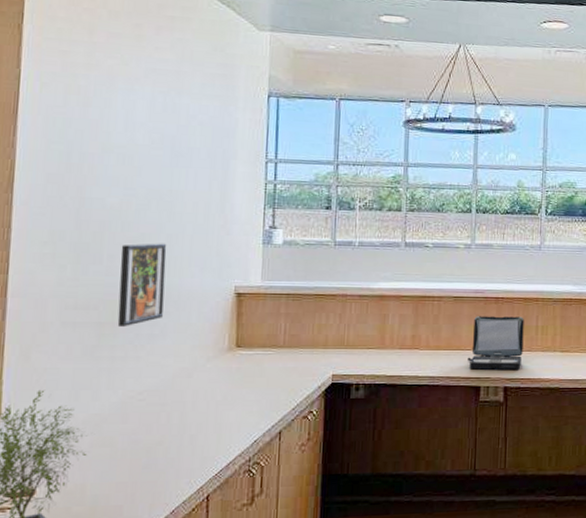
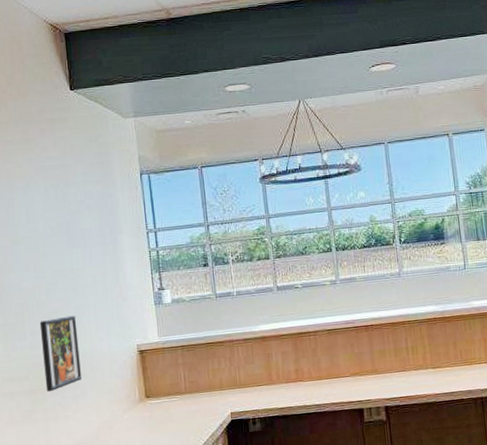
laptop: present [467,316,524,370] -> none [348,340,398,394]

